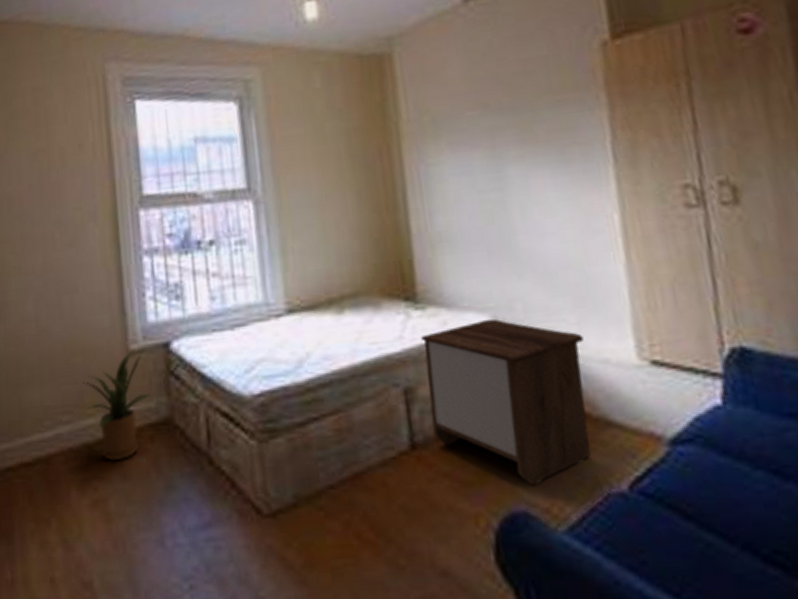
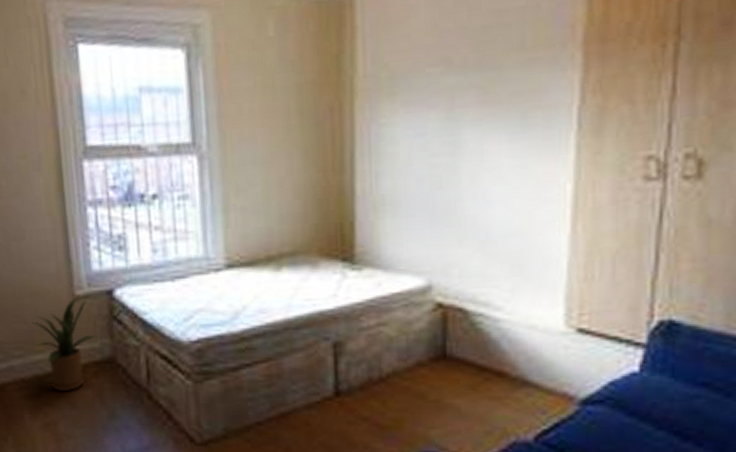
nightstand: present [421,319,591,484] -> none [355,282,514,431]

